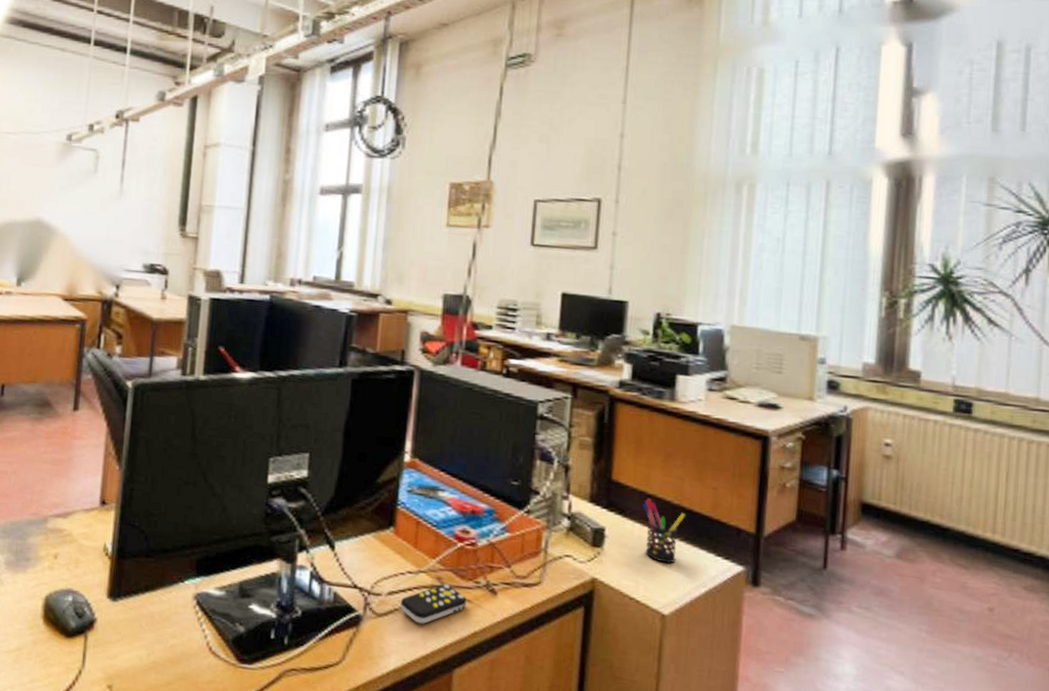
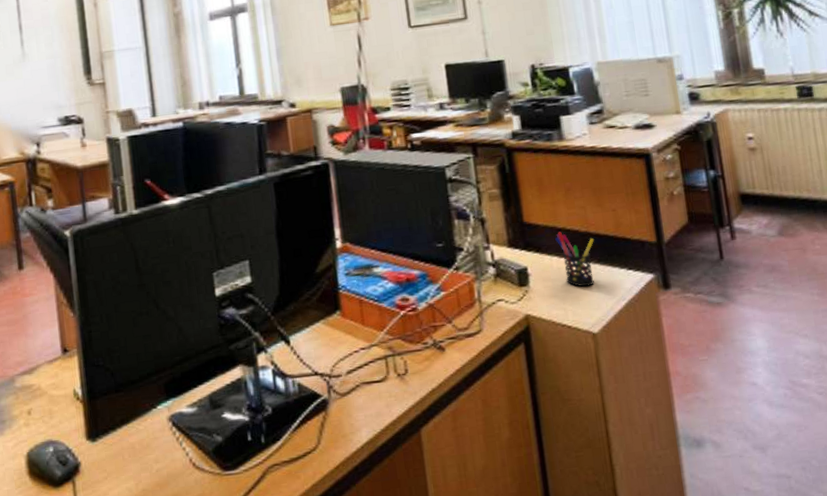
remote control: present [400,584,467,624] -> none [359,351,420,394]

